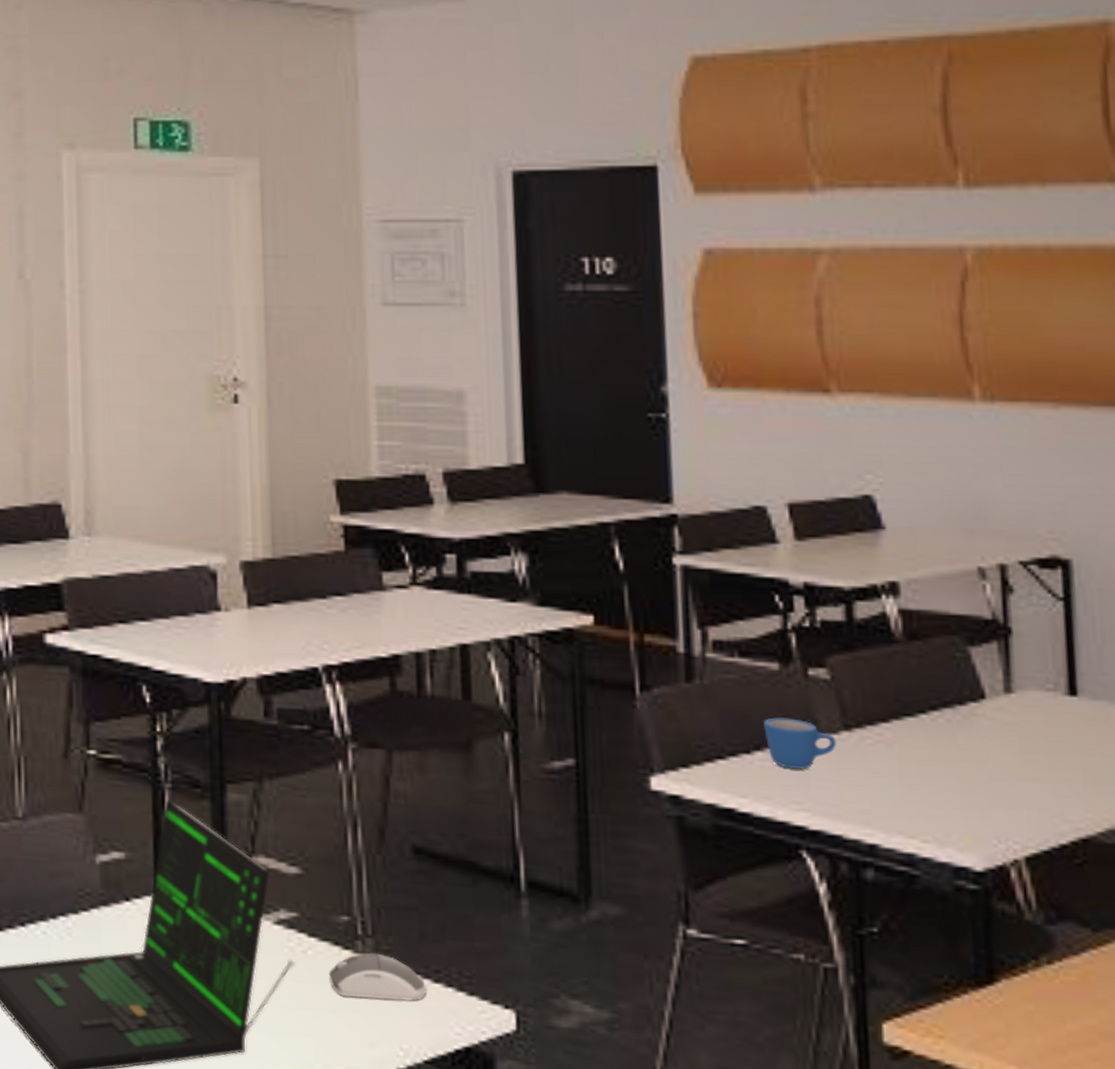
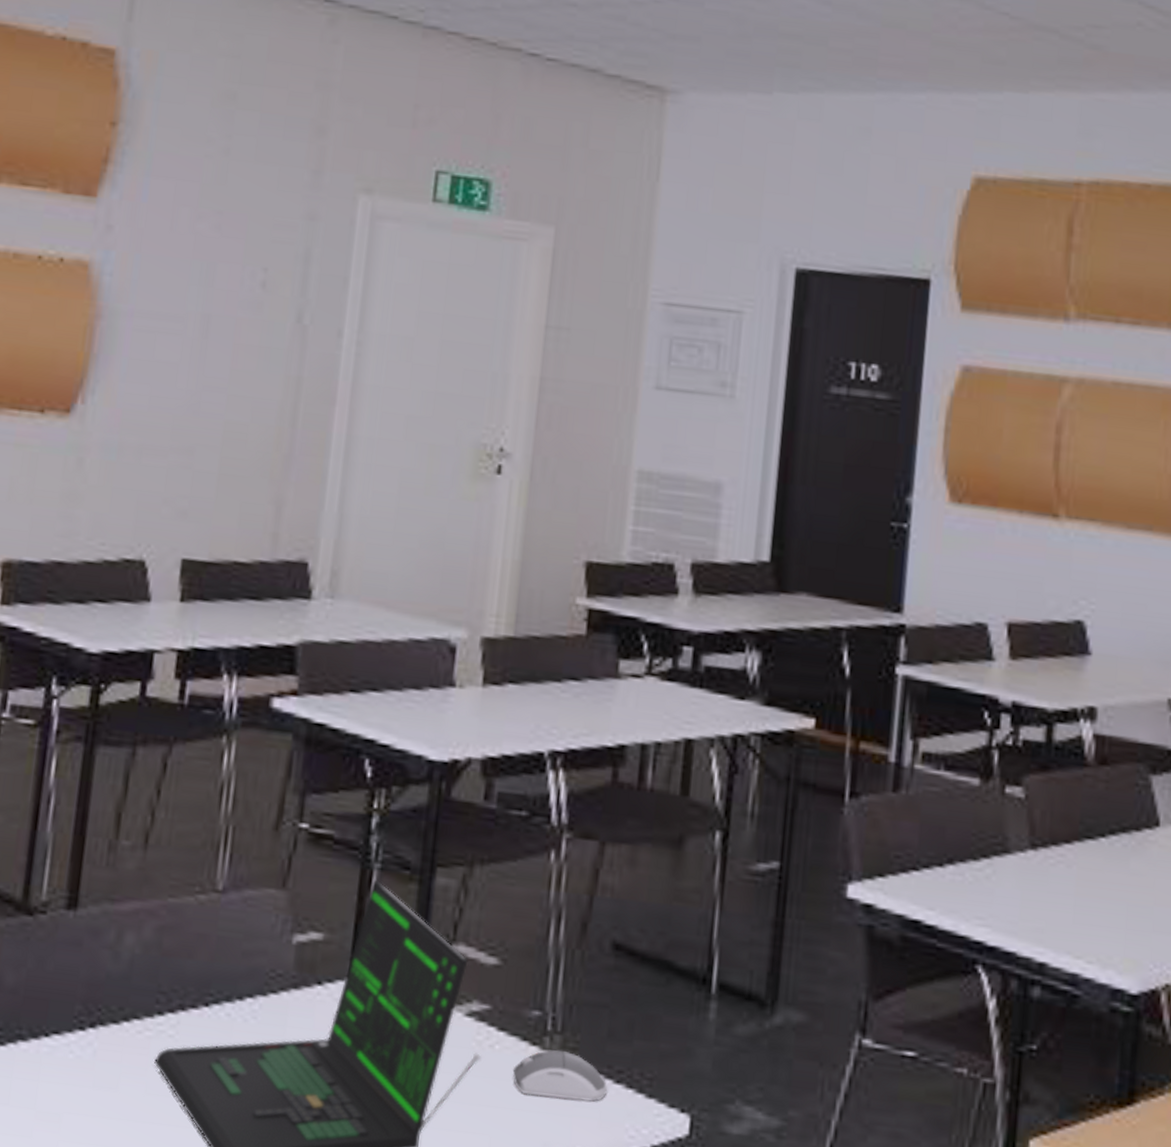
mug: present [764,717,836,769] -> none [958,832,1022,886]

